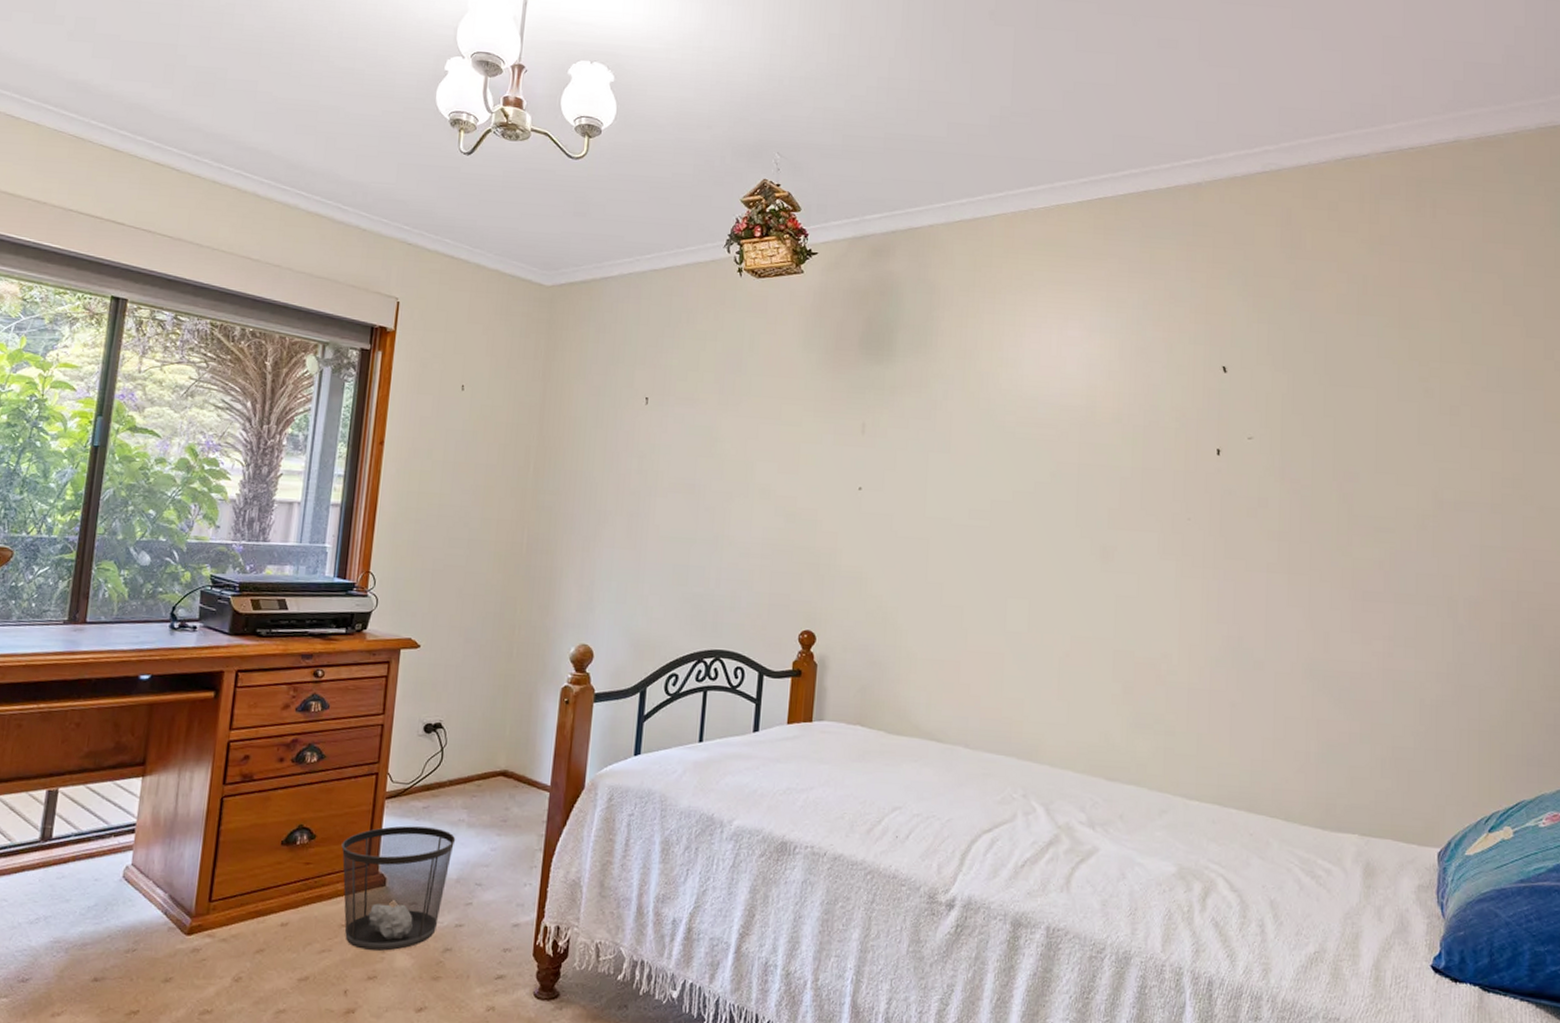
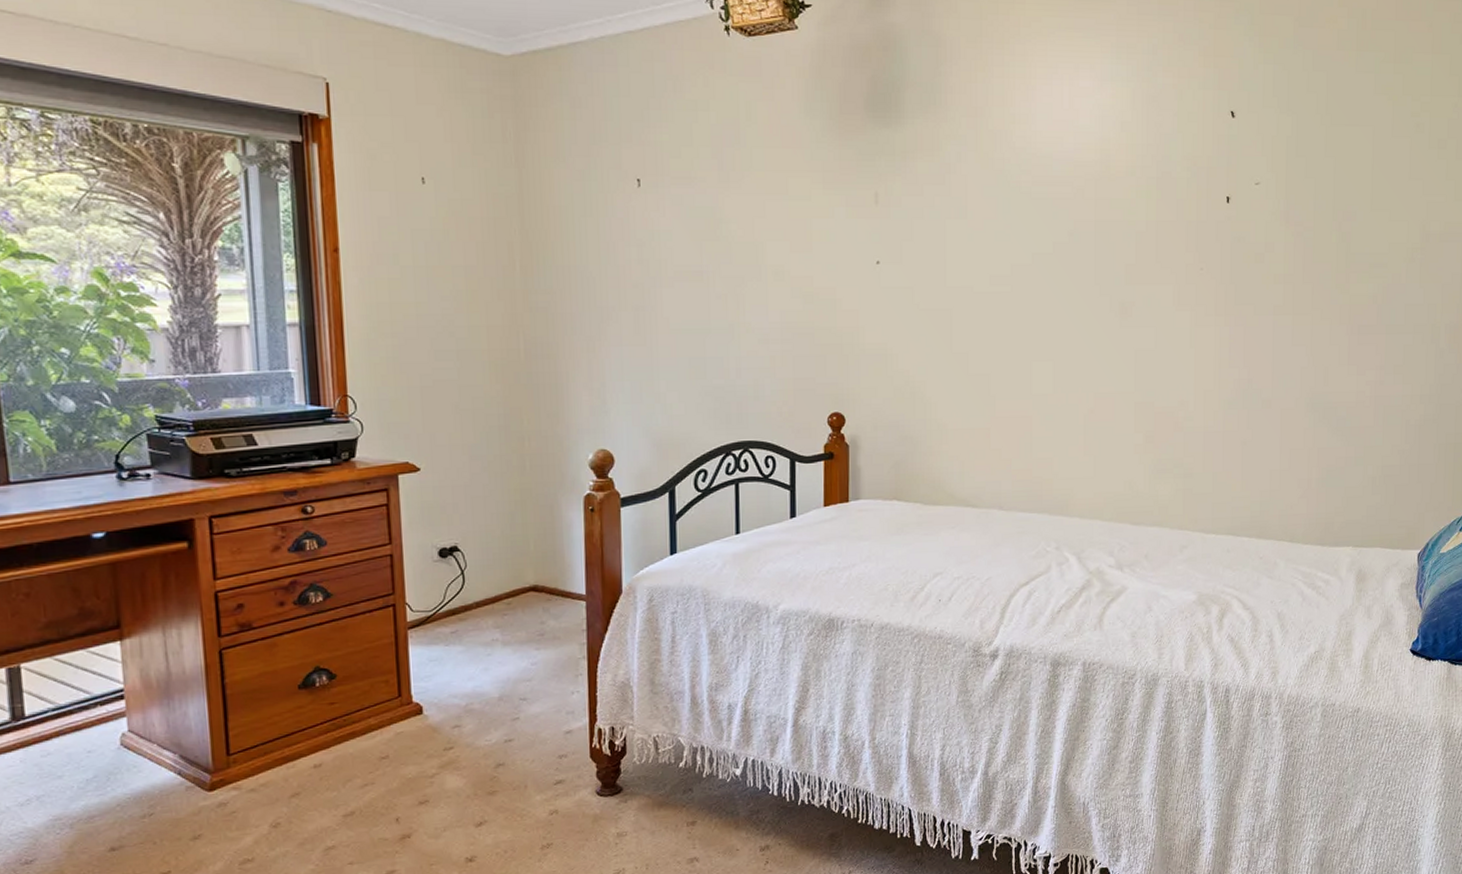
waste bin: present [341,826,456,951] -> none [367,650,492,778]

